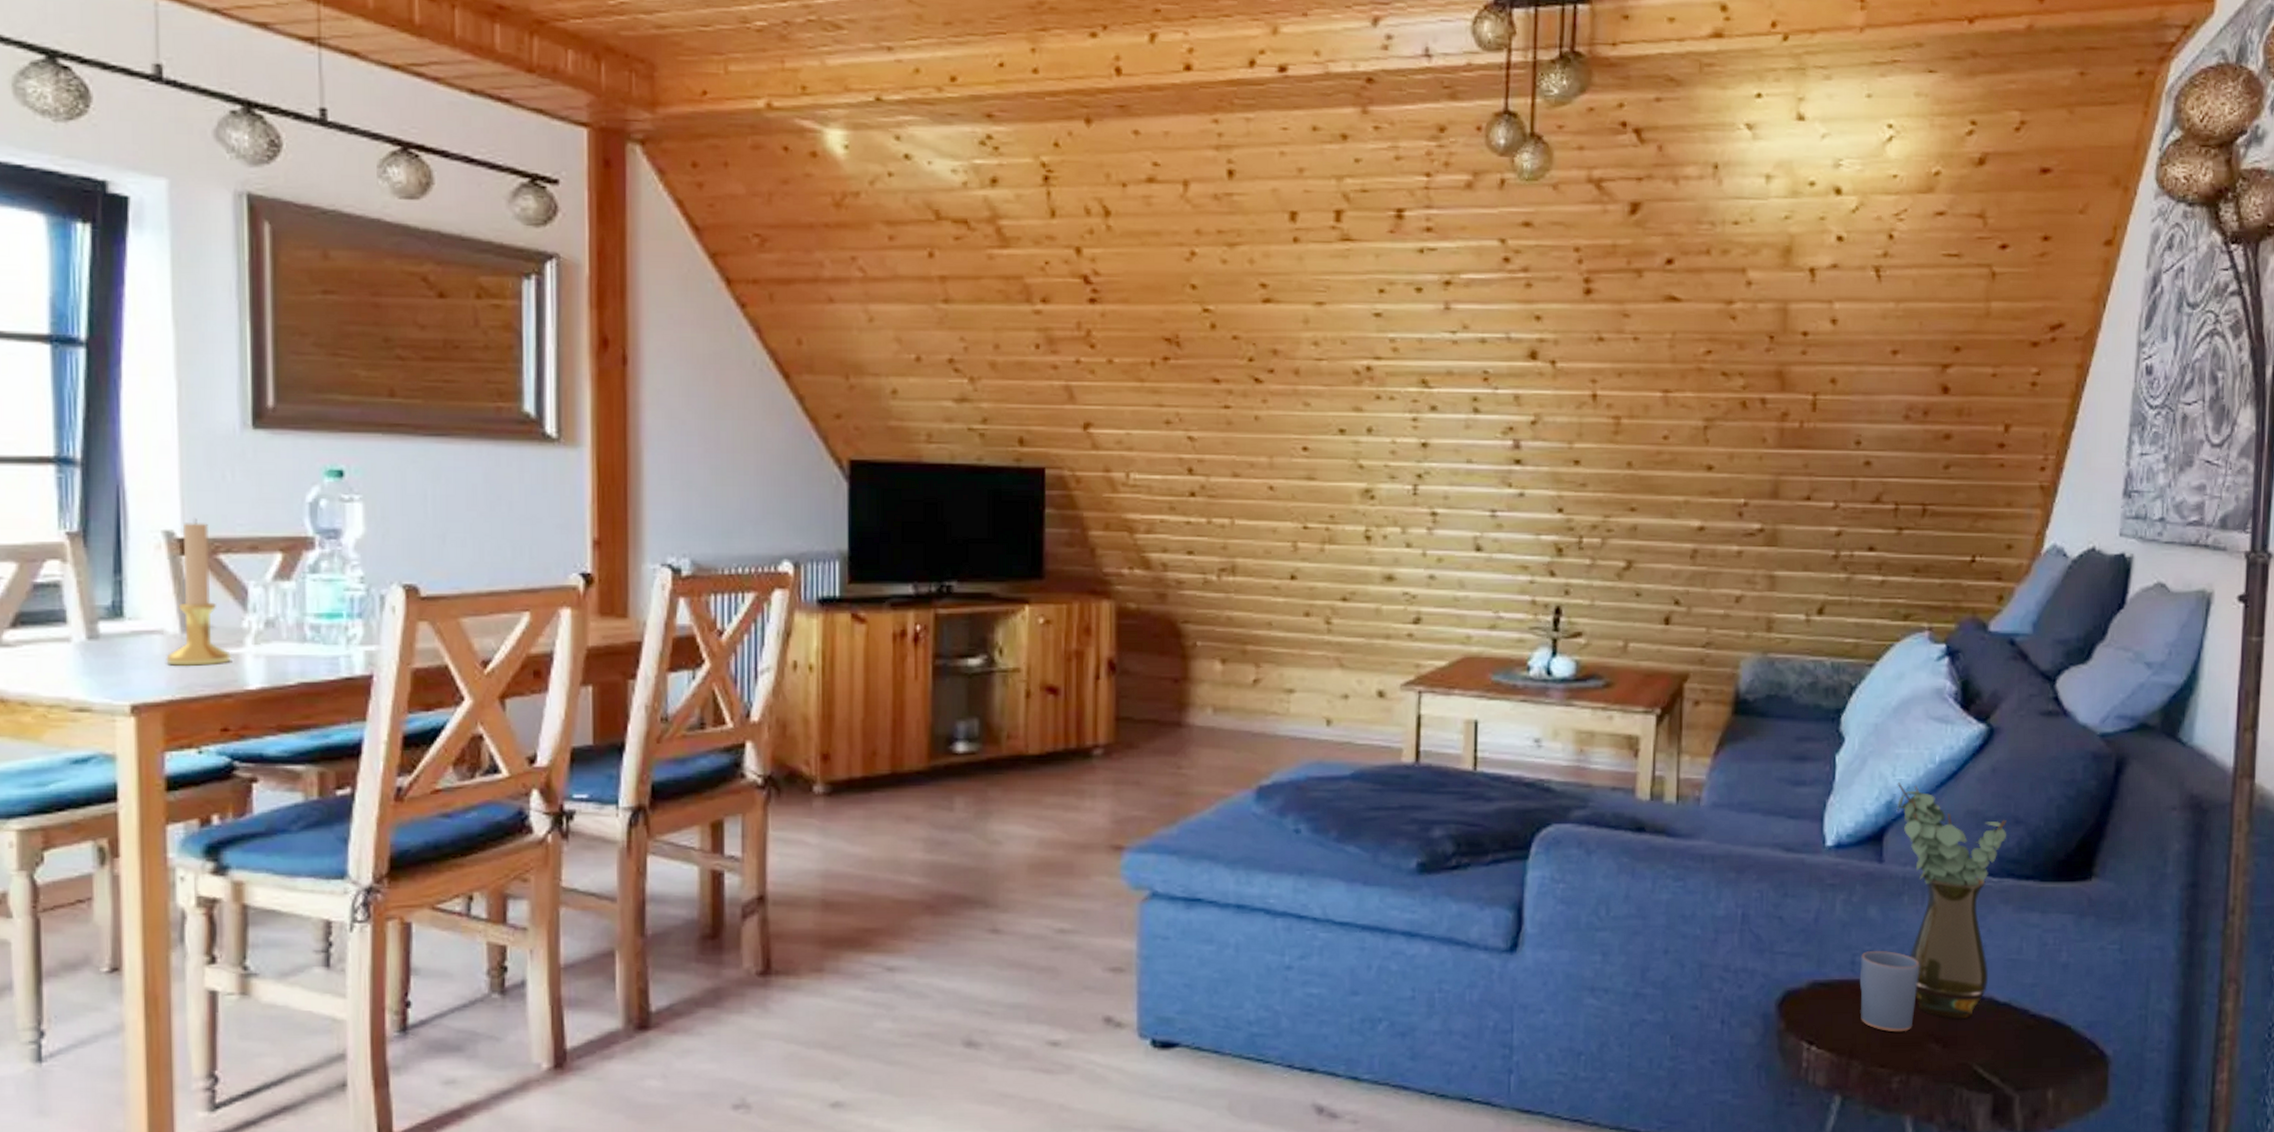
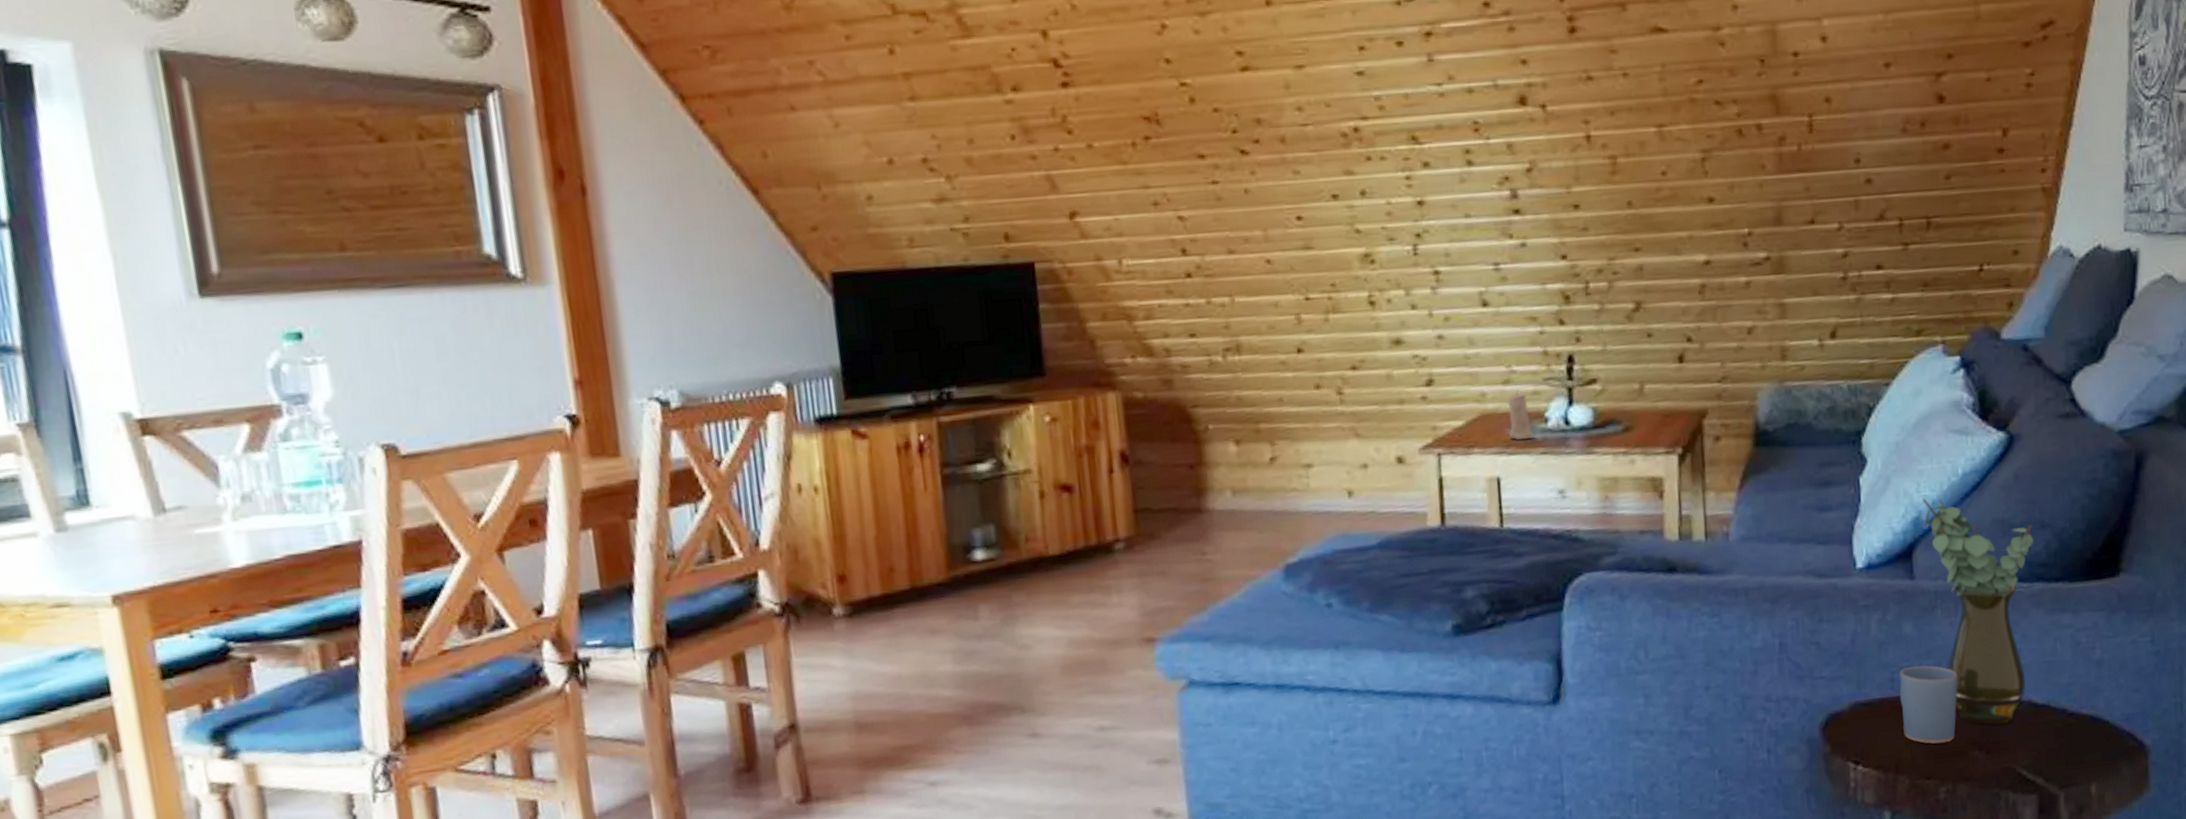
candle holder: present [166,519,231,666] -> none [140,397,211,551]
candle: none [1491,637,1515,686] -> present [1508,390,1534,441]

